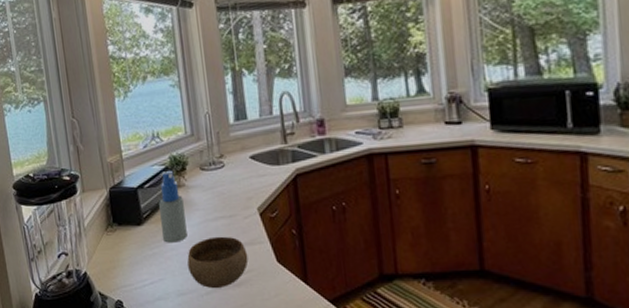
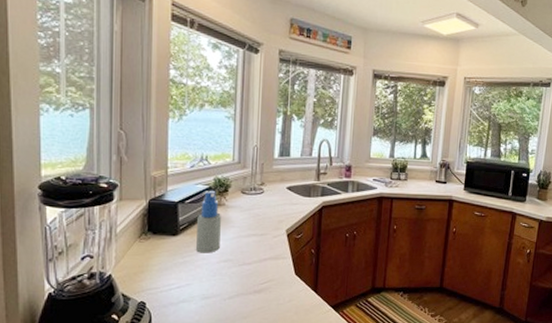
bowl: present [187,236,249,288] -> none [216,250,271,293]

